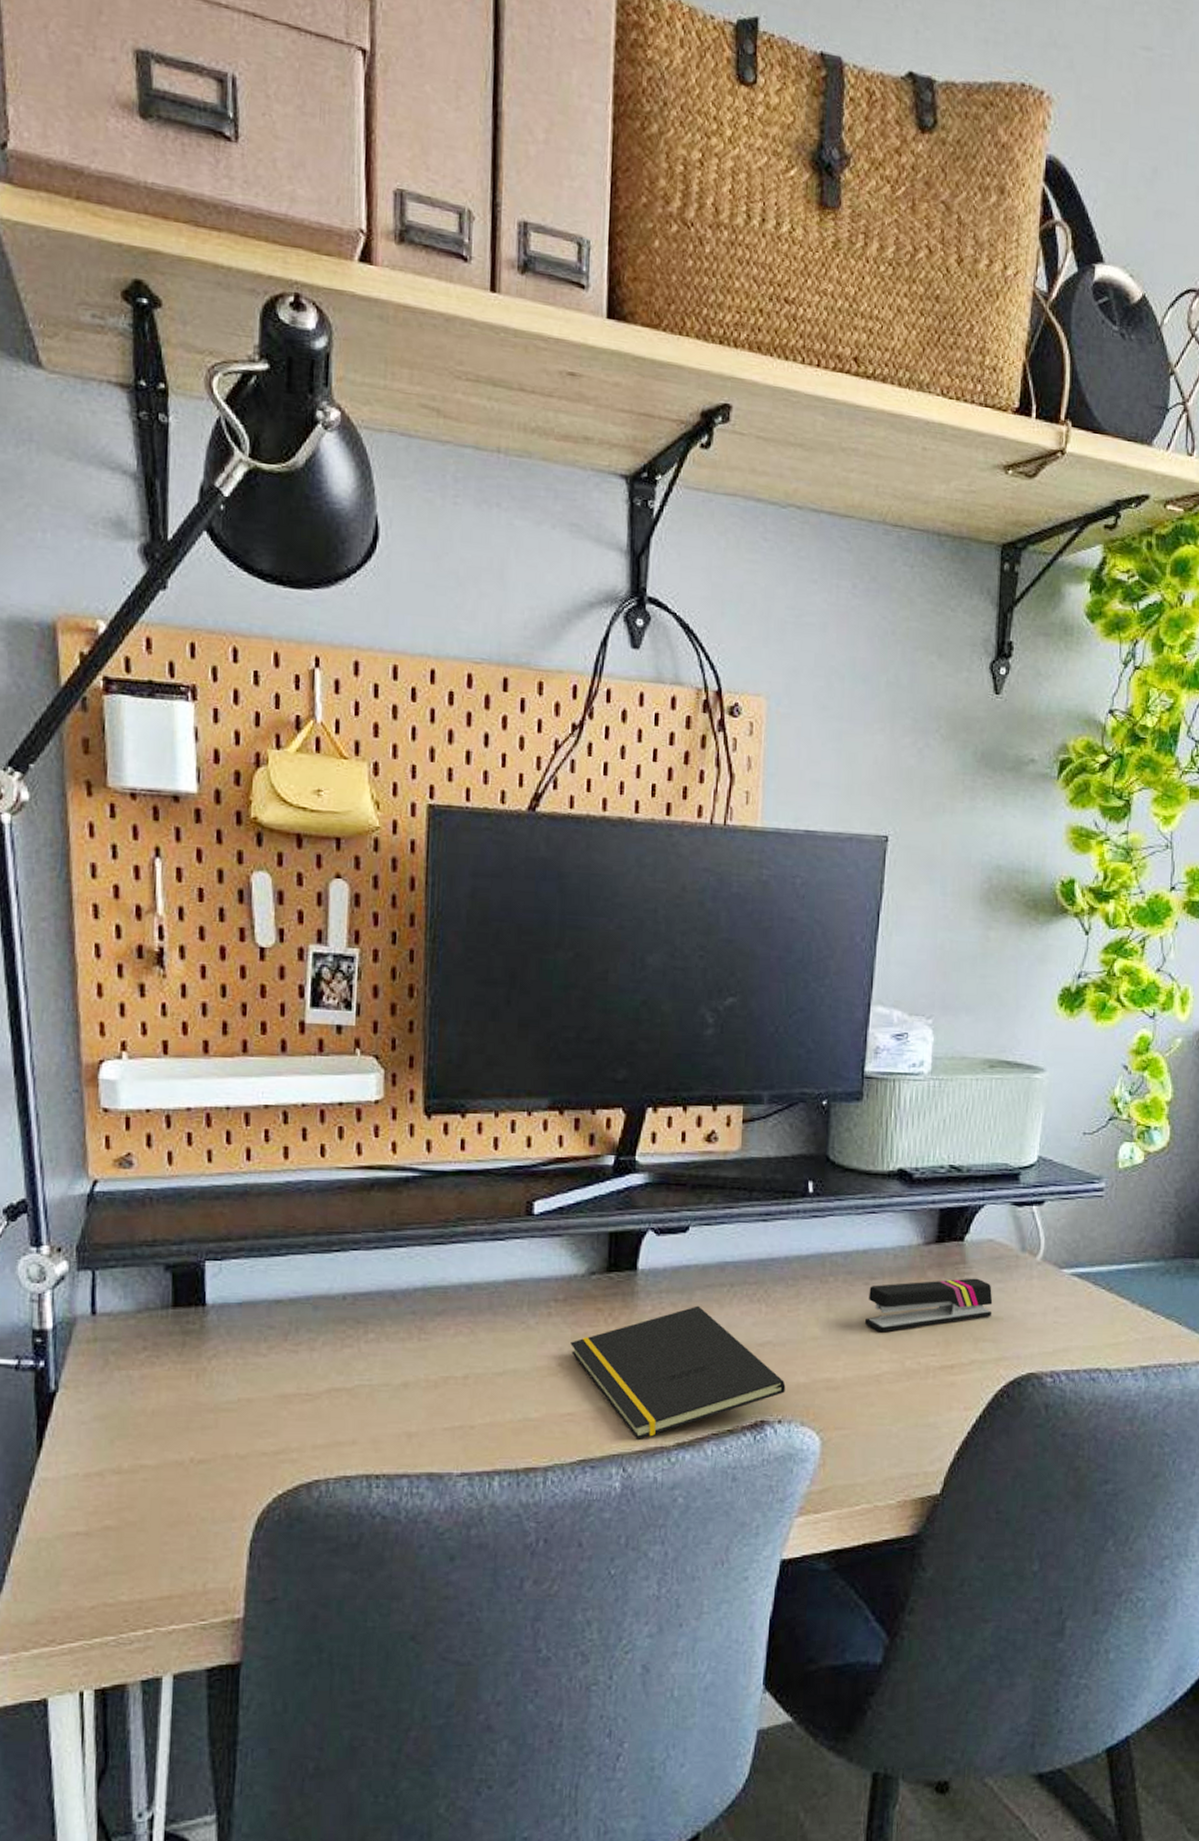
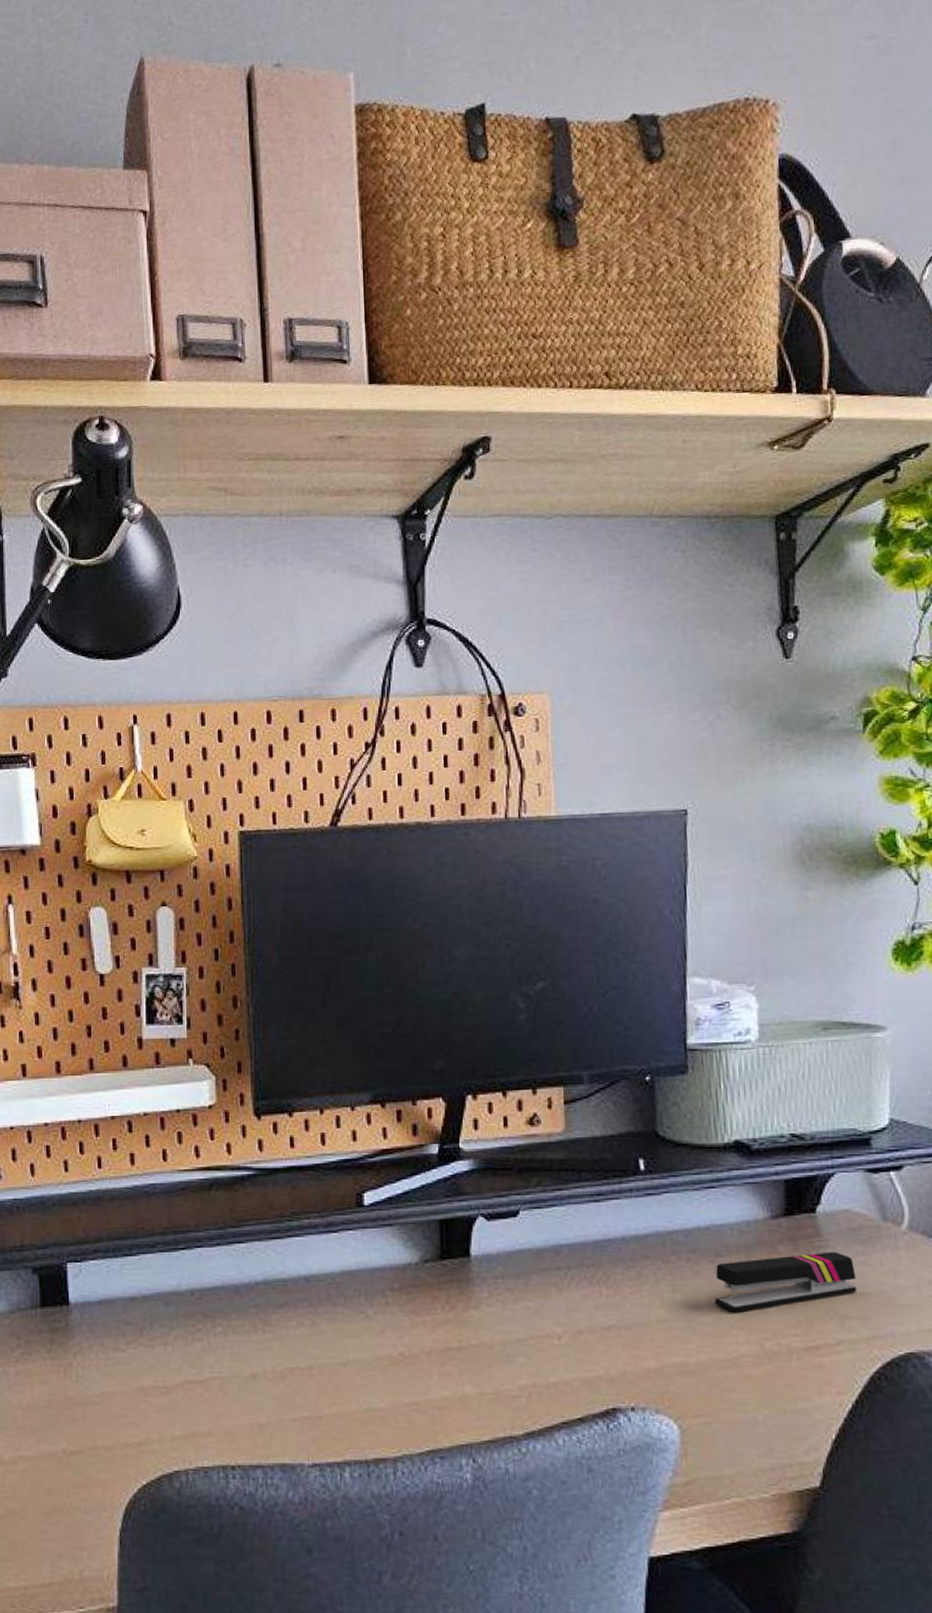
notepad: present [570,1305,786,1440] -> none [410,1290,636,1429]

